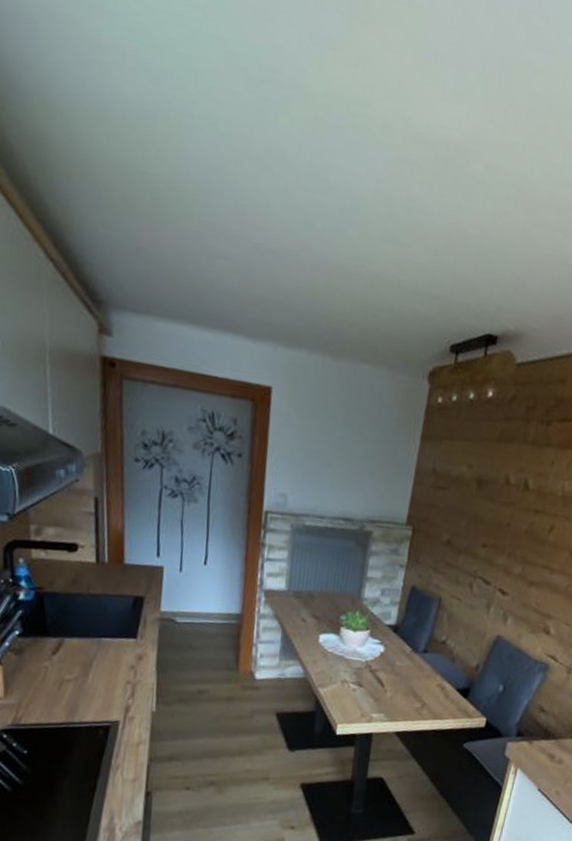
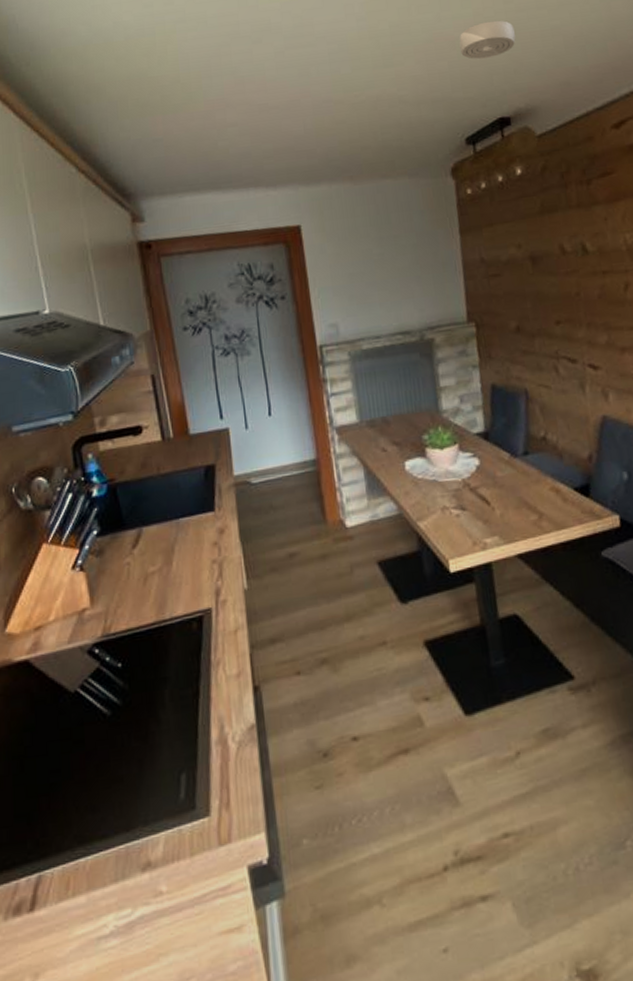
smoke detector: none [470,226,527,268] -> present [459,20,516,59]

